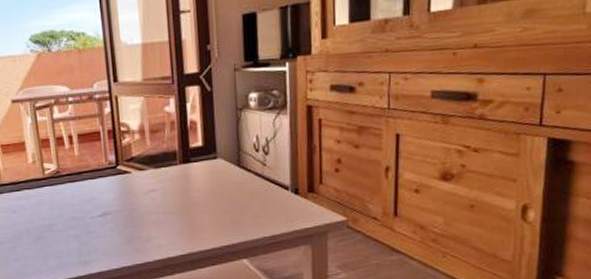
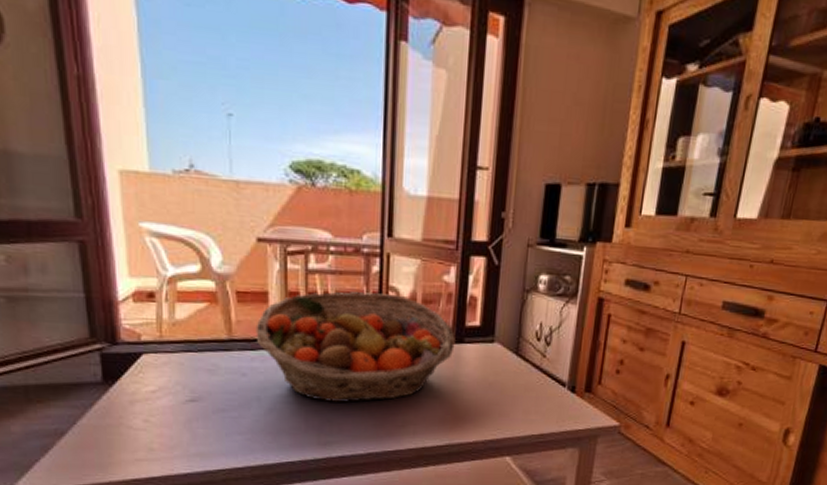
fruit basket: none [19,129,183,227] -> present [256,292,455,403]

